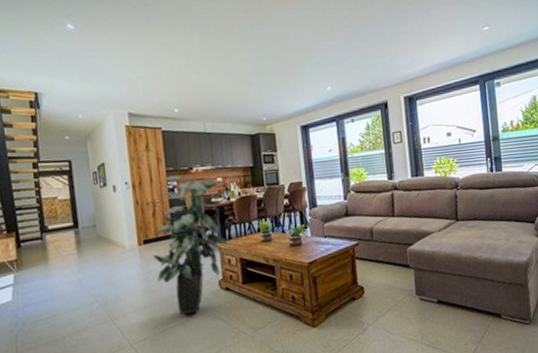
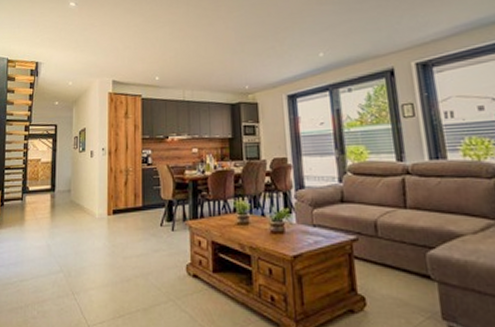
indoor plant: present [153,175,228,315] -> none [121,143,200,301]

